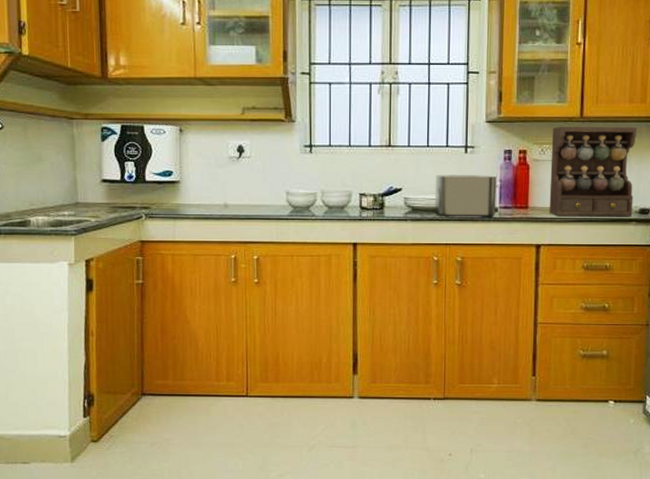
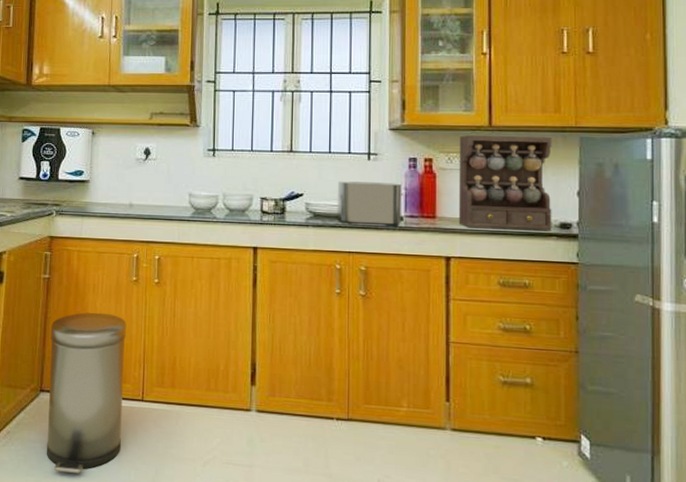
pedal bin: none [148,315,227,468] -> present [46,312,126,473]

